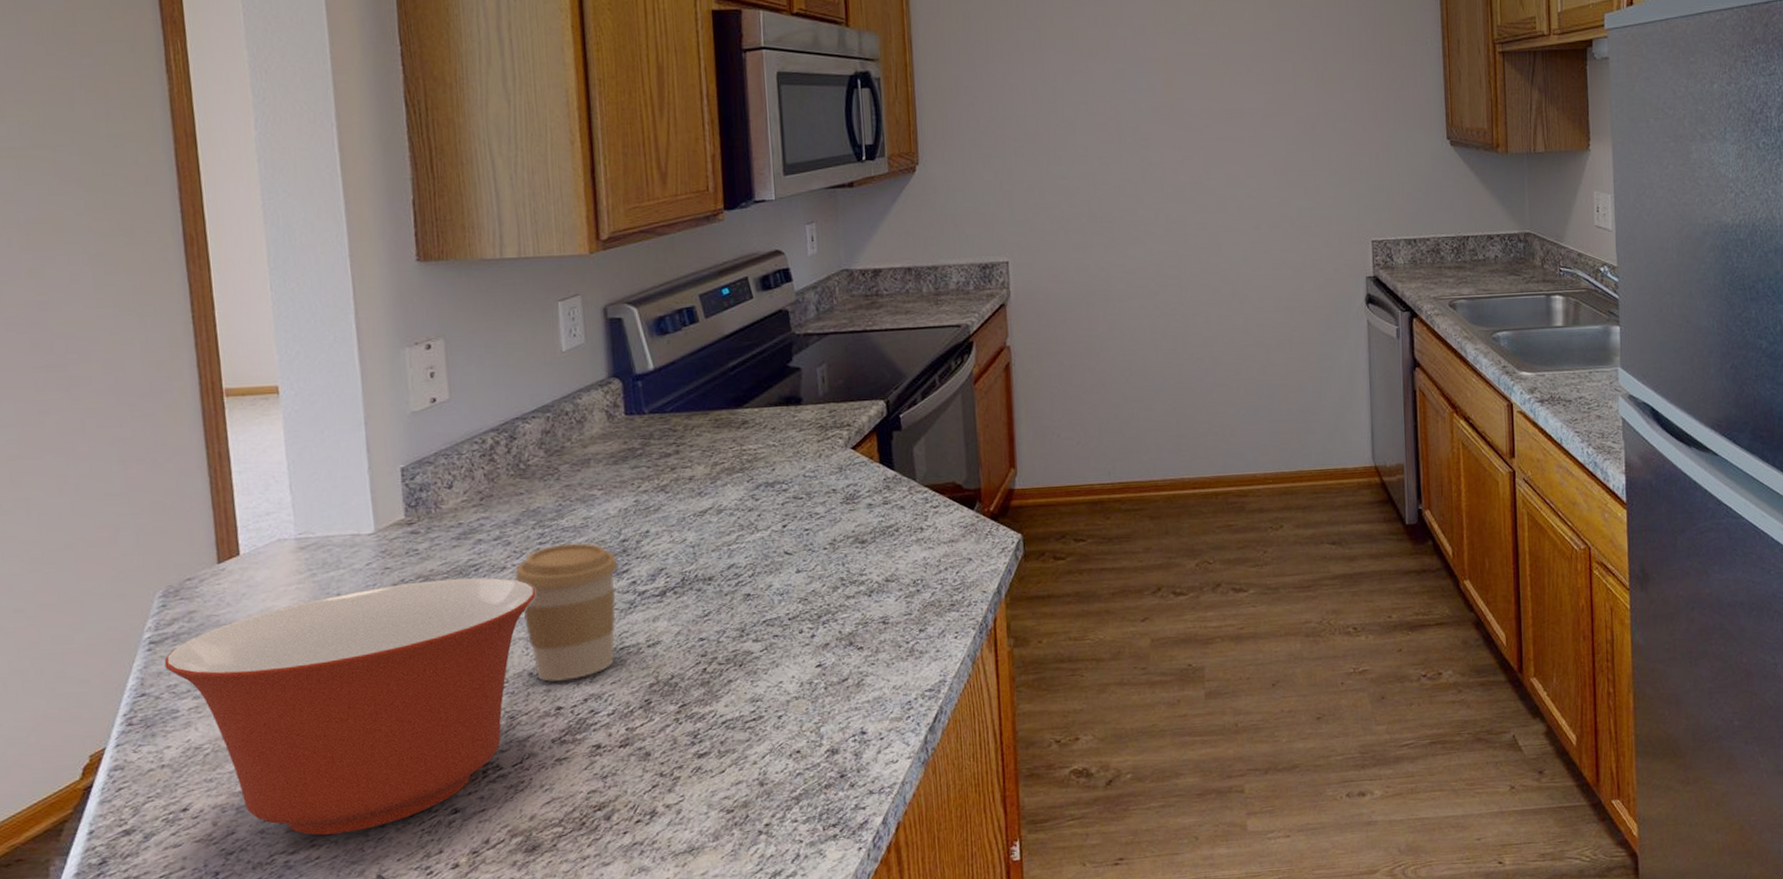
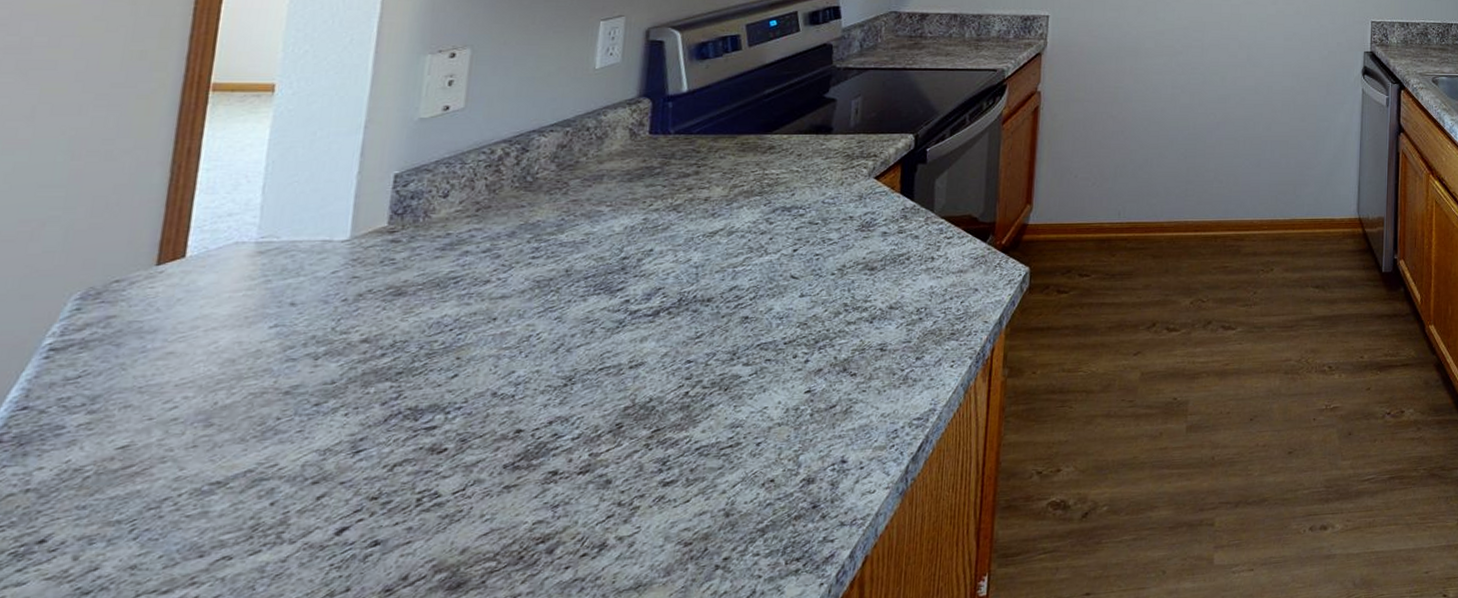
mixing bowl: present [164,577,536,836] -> none [61,291,519,572]
coffee cup: present [514,543,619,682] -> none [497,259,614,402]

